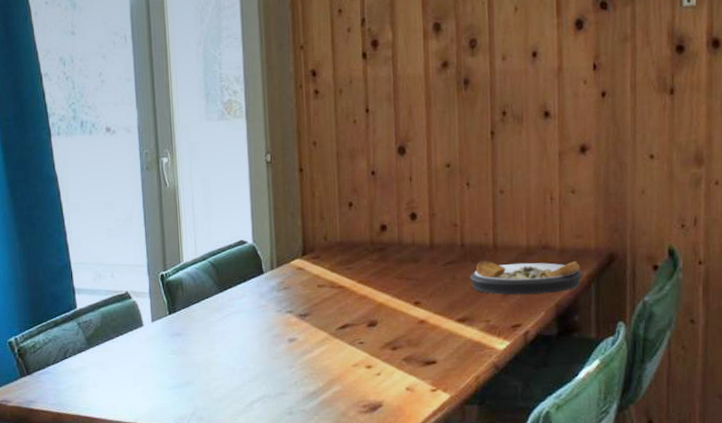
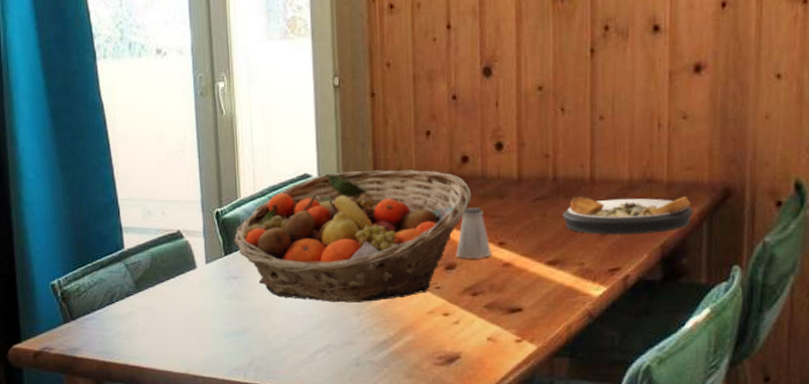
fruit basket: none [177,237,390,357] -> present [233,170,472,303]
saltshaker: none [376,271,409,317] -> present [455,207,493,260]

